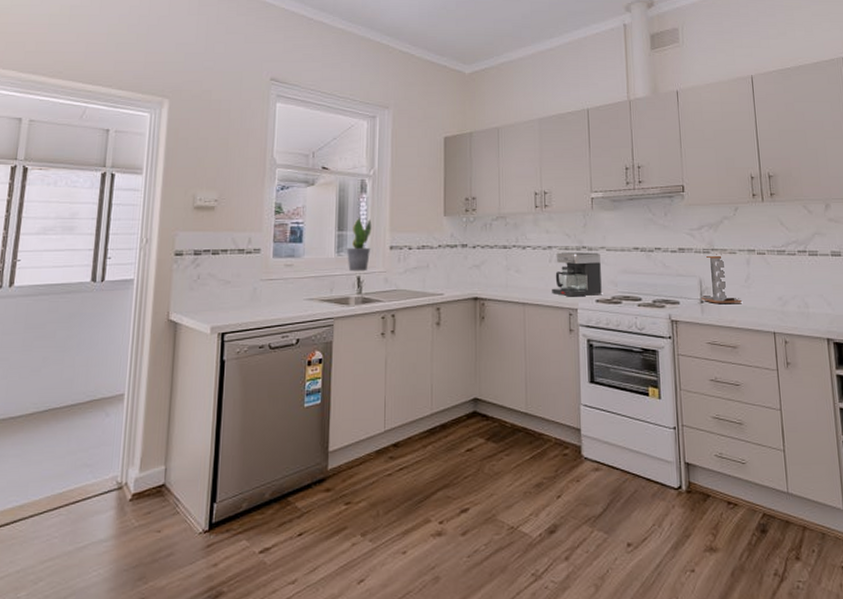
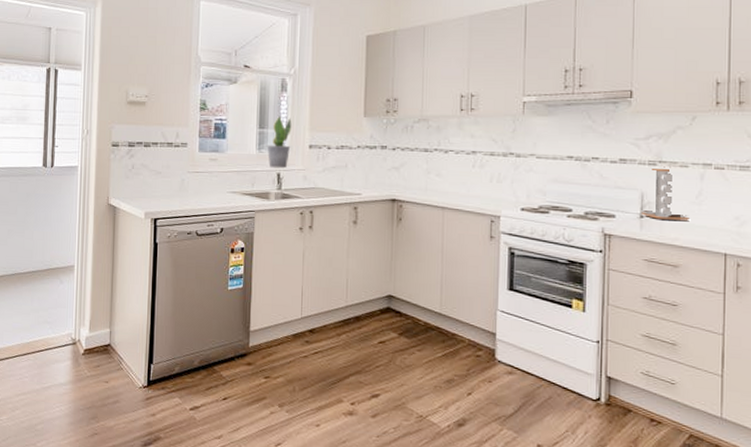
coffee maker: present [552,252,602,297] -> none [474,158,529,204]

